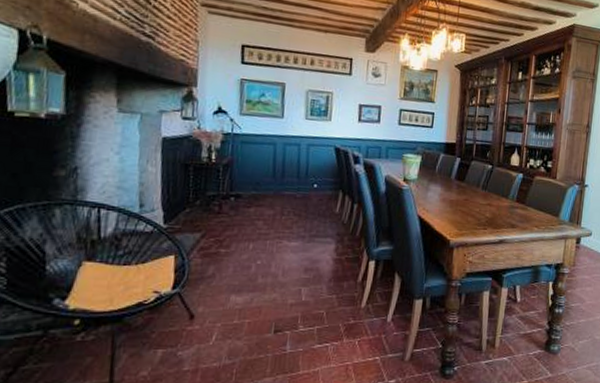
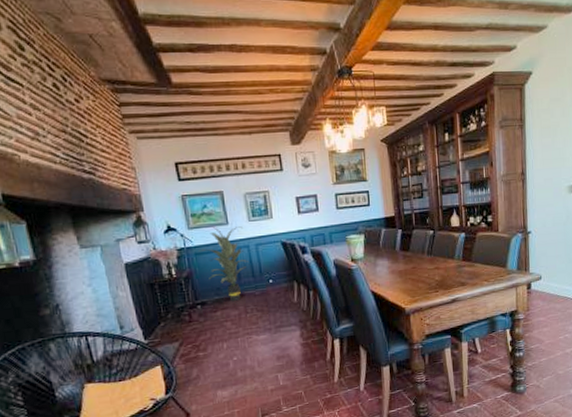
indoor plant: none [246,116,298,201] -> present [199,226,249,302]

